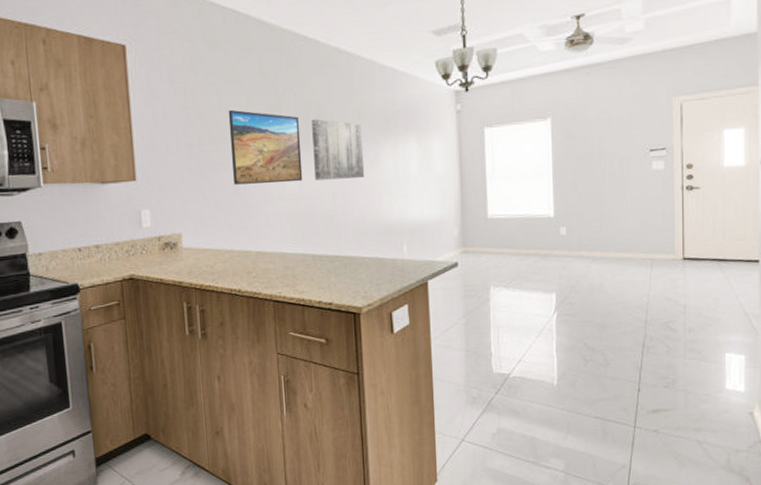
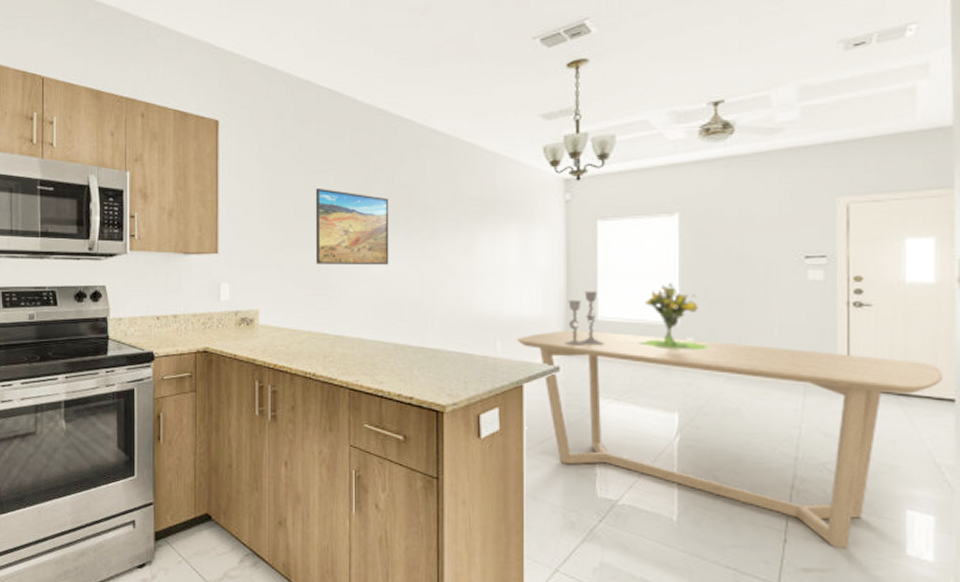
wall art: present [312,119,365,181] -> none [402,201,457,266]
dining table: none [420,228,751,391] -> present [516,330,944,549]
candlestick: none [461,192,494,243] -> present [565,291,605,346]
bouquet: none [521,179,577,241] -> present [637,282,708,352]

